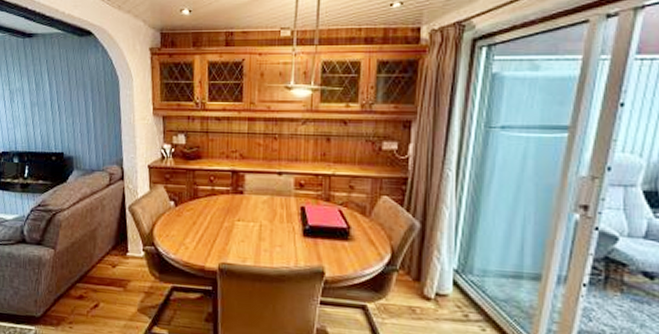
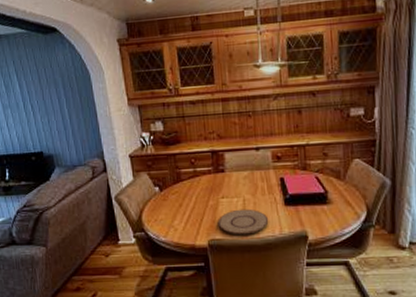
plate: none [231,234,285,263] -> present [218,209,269,235]

